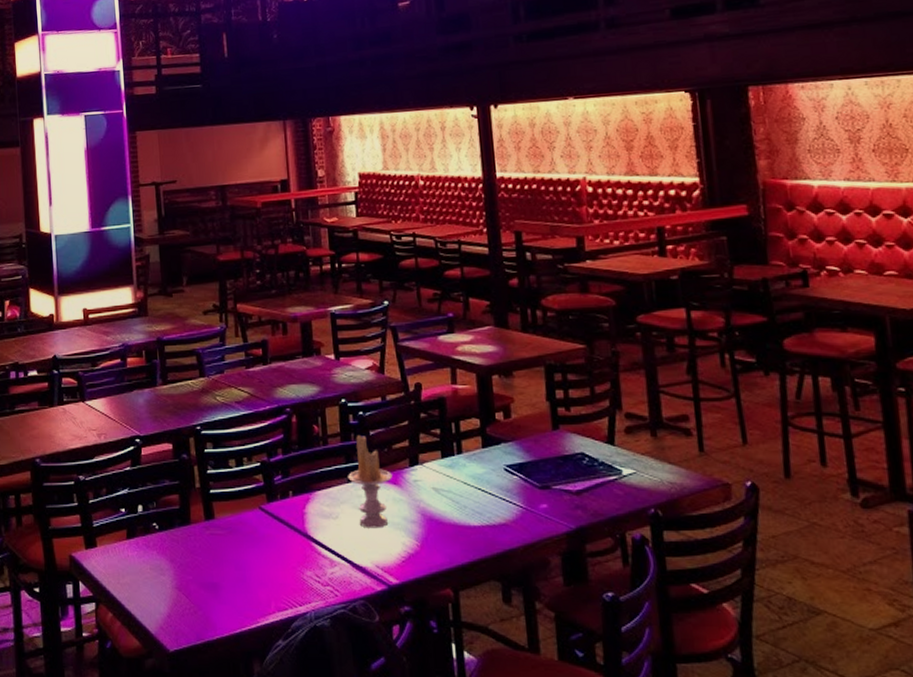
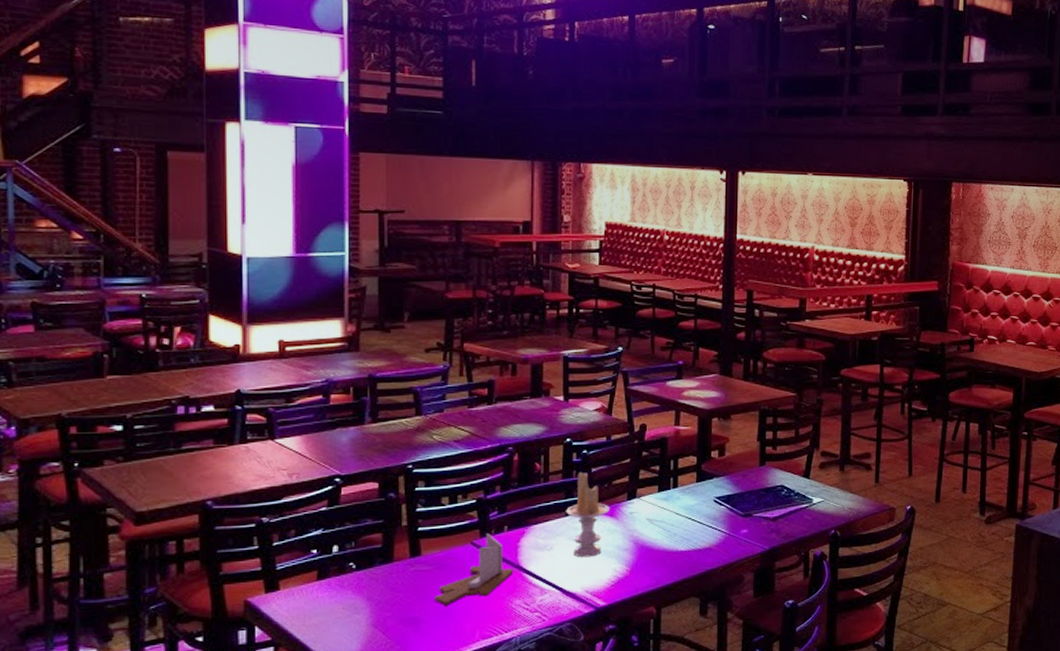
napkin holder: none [230,498,303,572] -> present [435,533,514,606]

